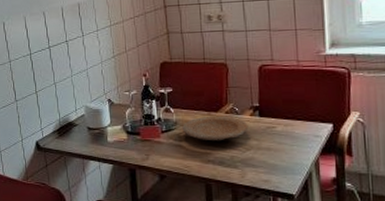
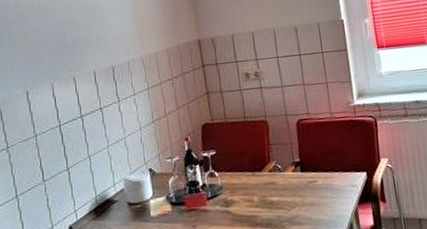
plate: present [182,115,249,141] -> none [227,174,292,203]

